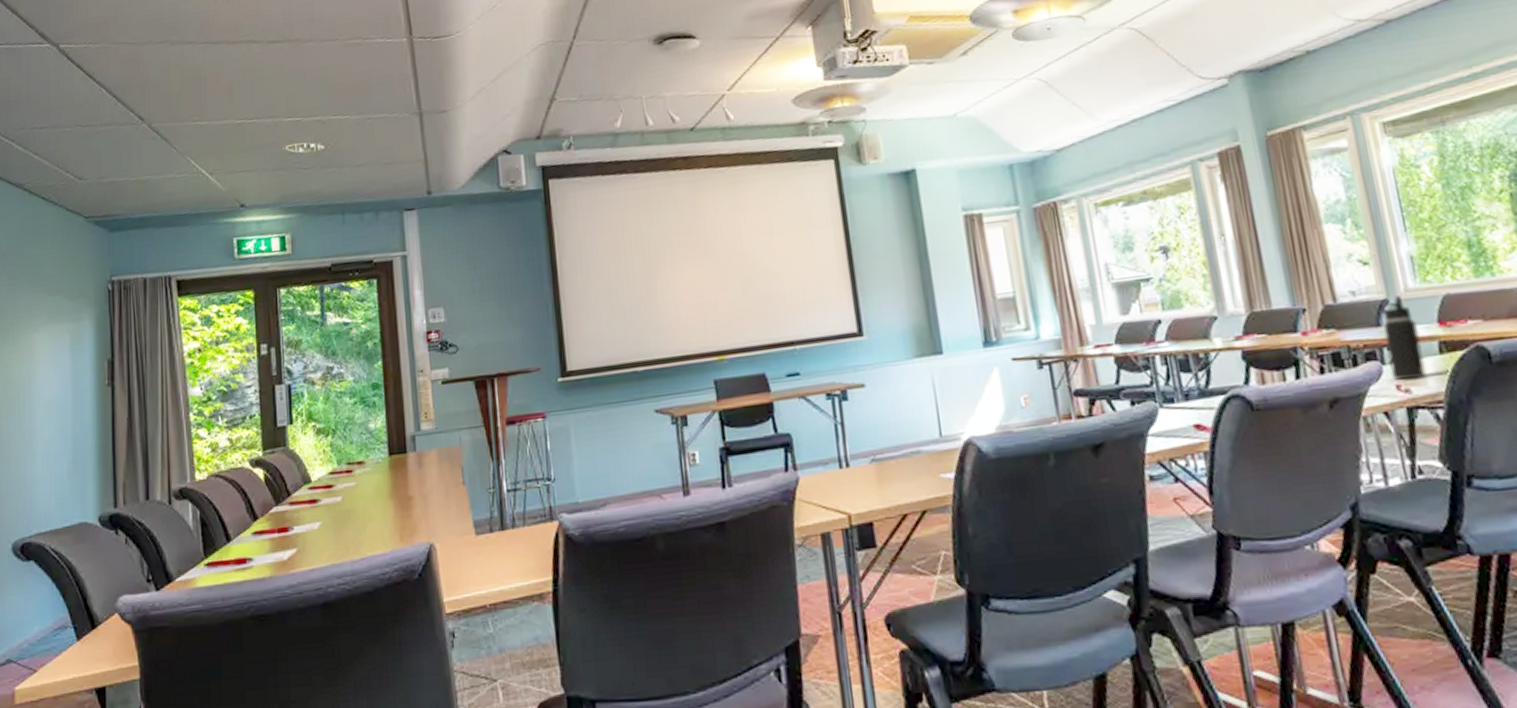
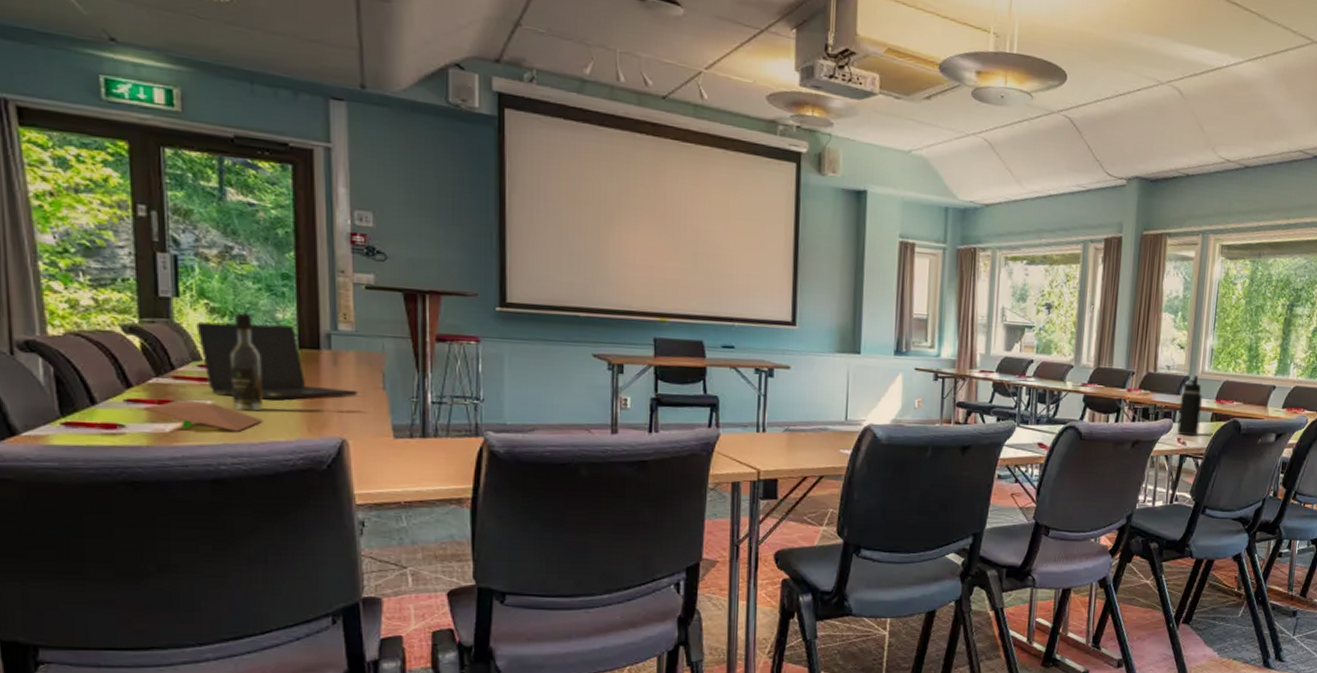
papers: none [267,524,362,555] -> present [143,399,263,432]
laptop: none [306,434,441,515] -> present [196,321,358,400]
bottle: none [333,429,363,528] -> present [229,313,264,411]

